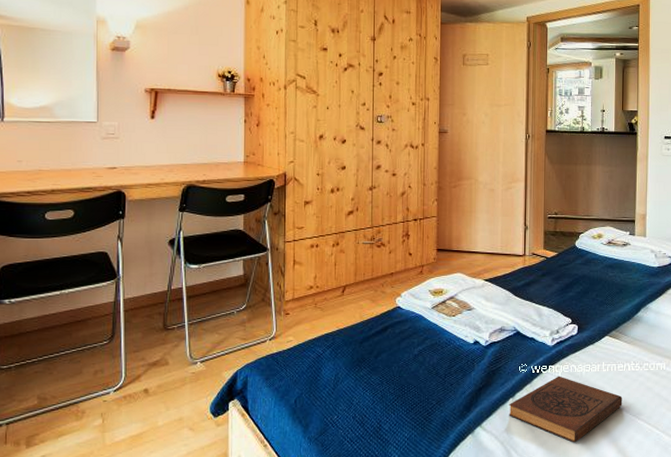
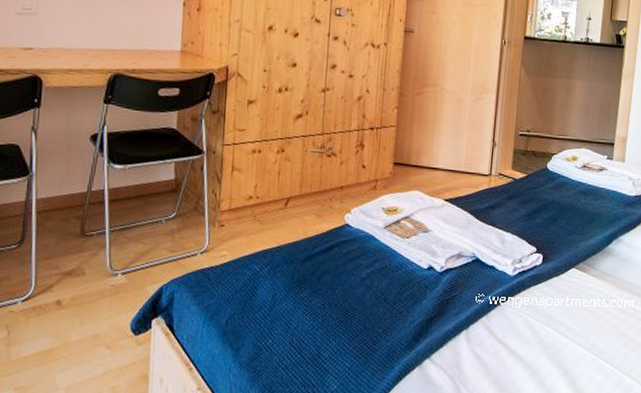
book: present [508,376,623,443] -> none [460,308,585,381]

